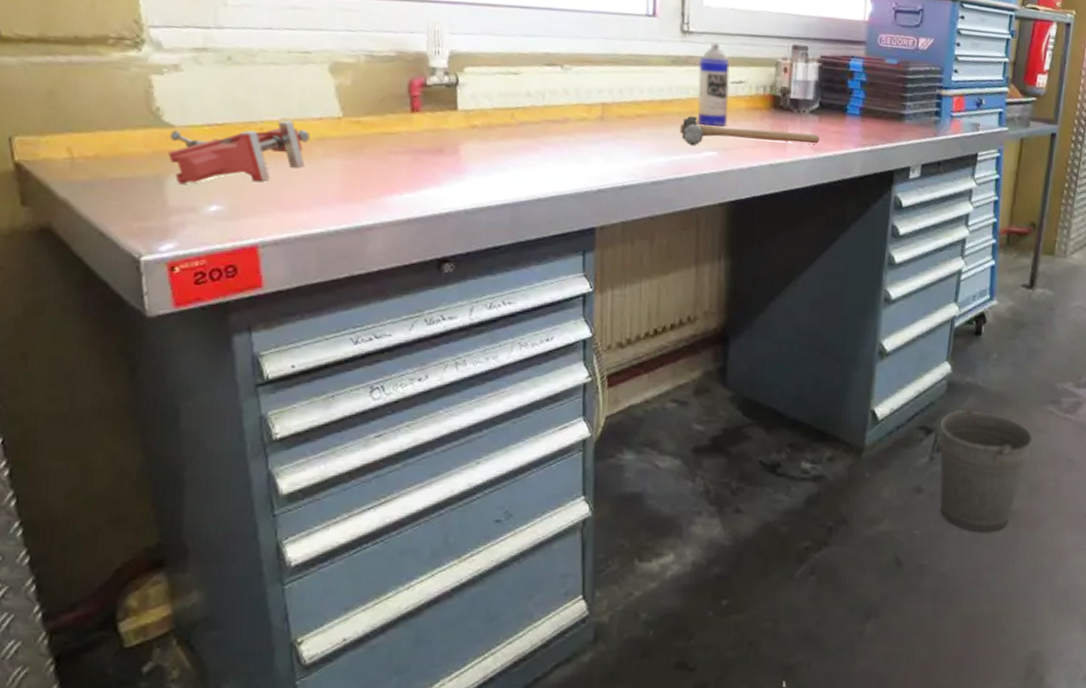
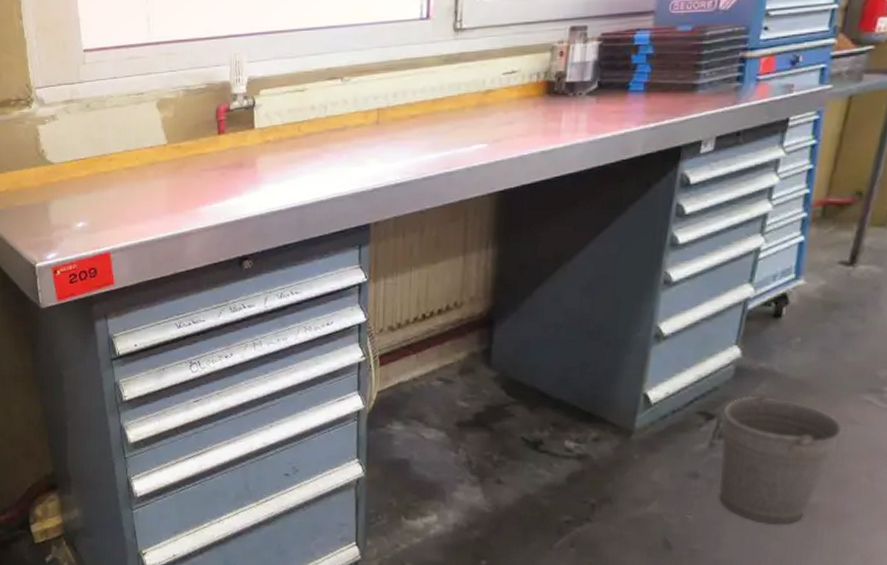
bench vise: present [168,120,310,185] -> none [50,151,144,208]
claw hammer: present [679,116,820,145] -> none [450,112,598,139]
spray can: present [697,42,730,126] -> none [468,36,502,120]

